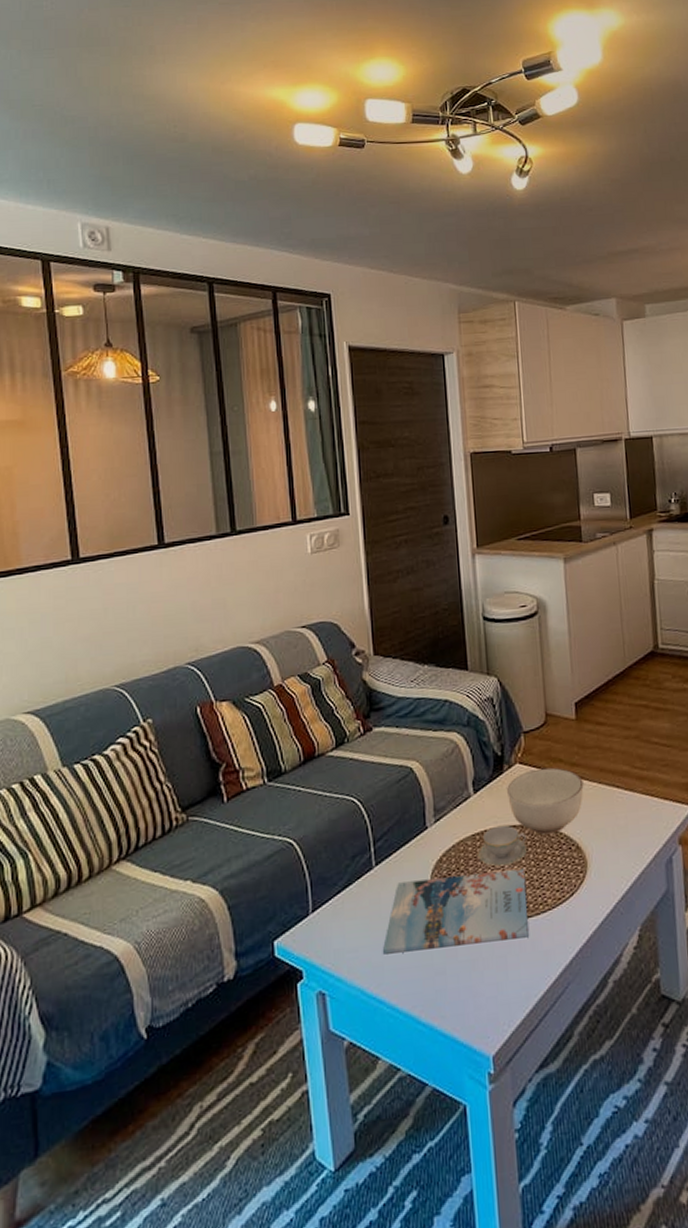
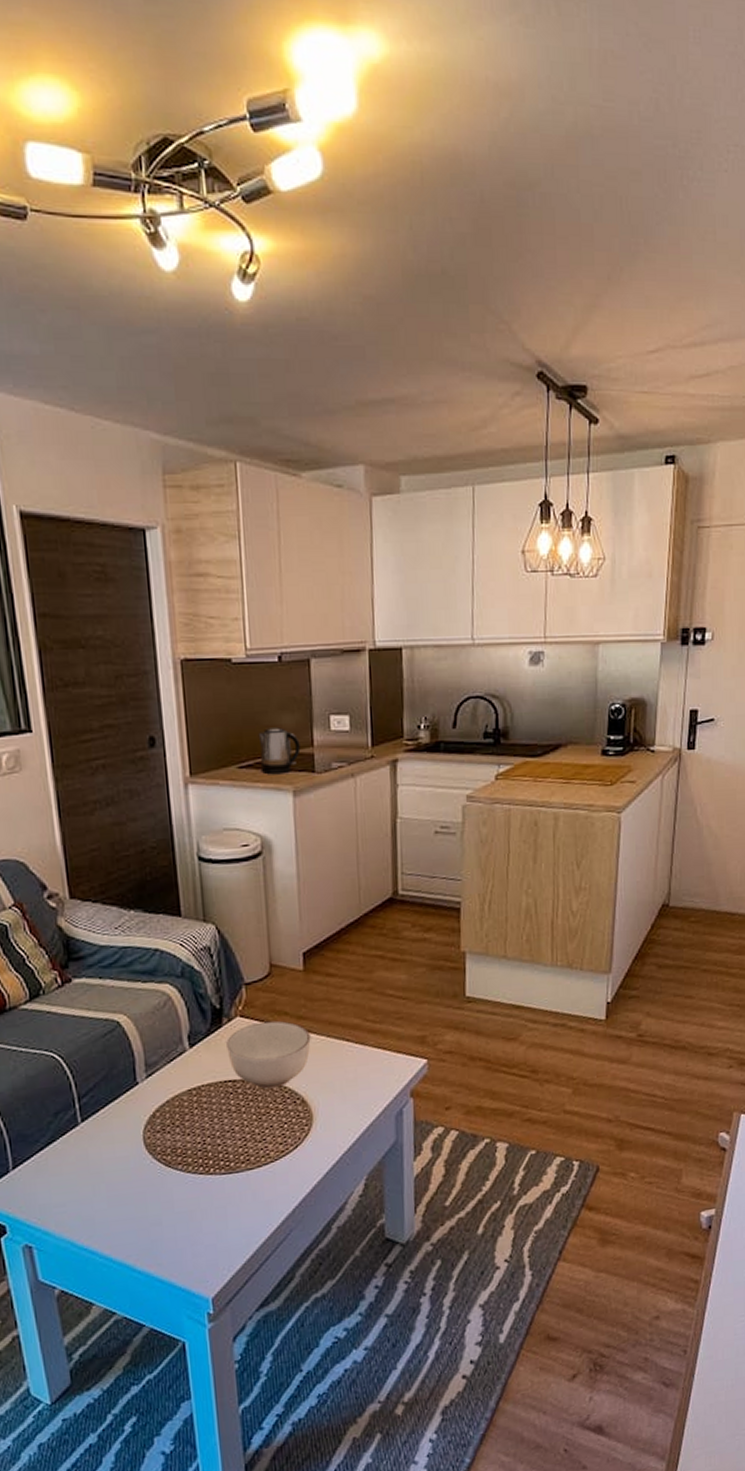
magazine: present [382,868,529,955] -> none [92,1122,250,1208]
teacup: present [477,825,528,867] -> none [194,1079,249,1122]
kettle: none [533,505,570,545] -> present [258,727,301,775]

